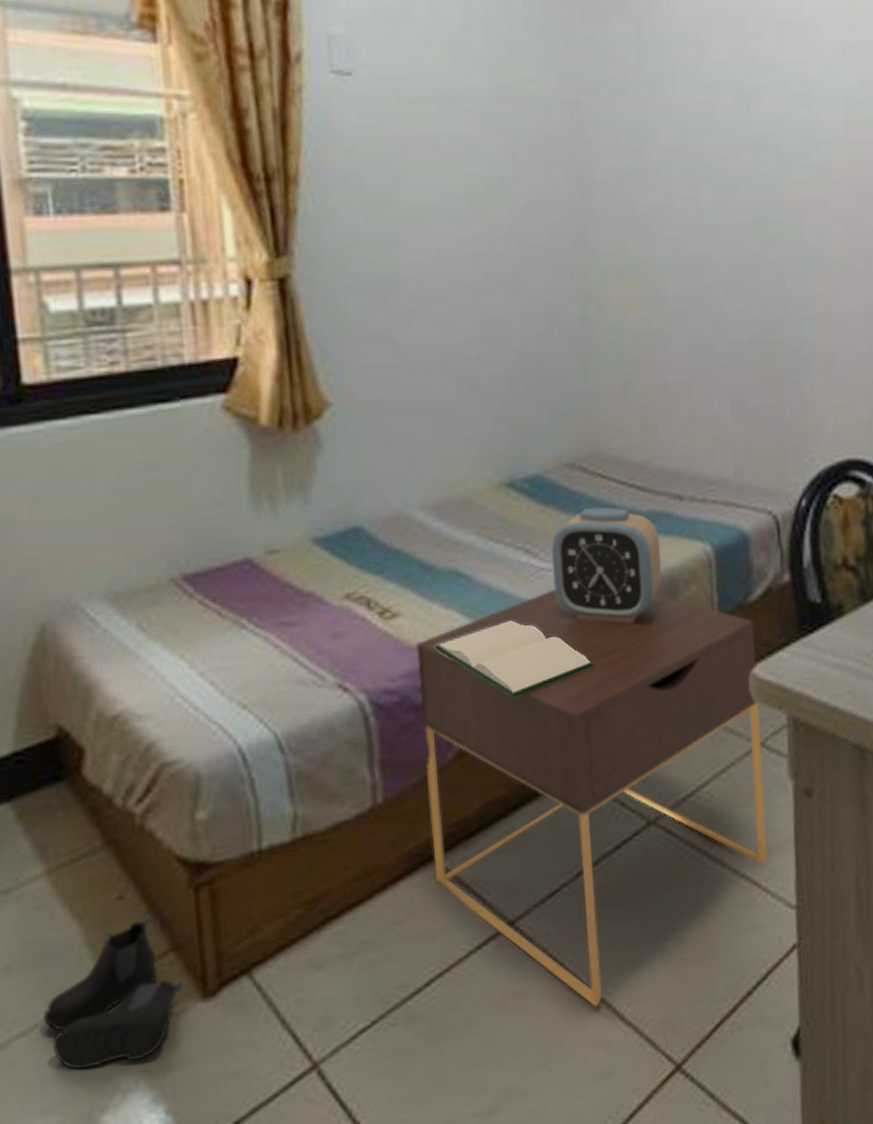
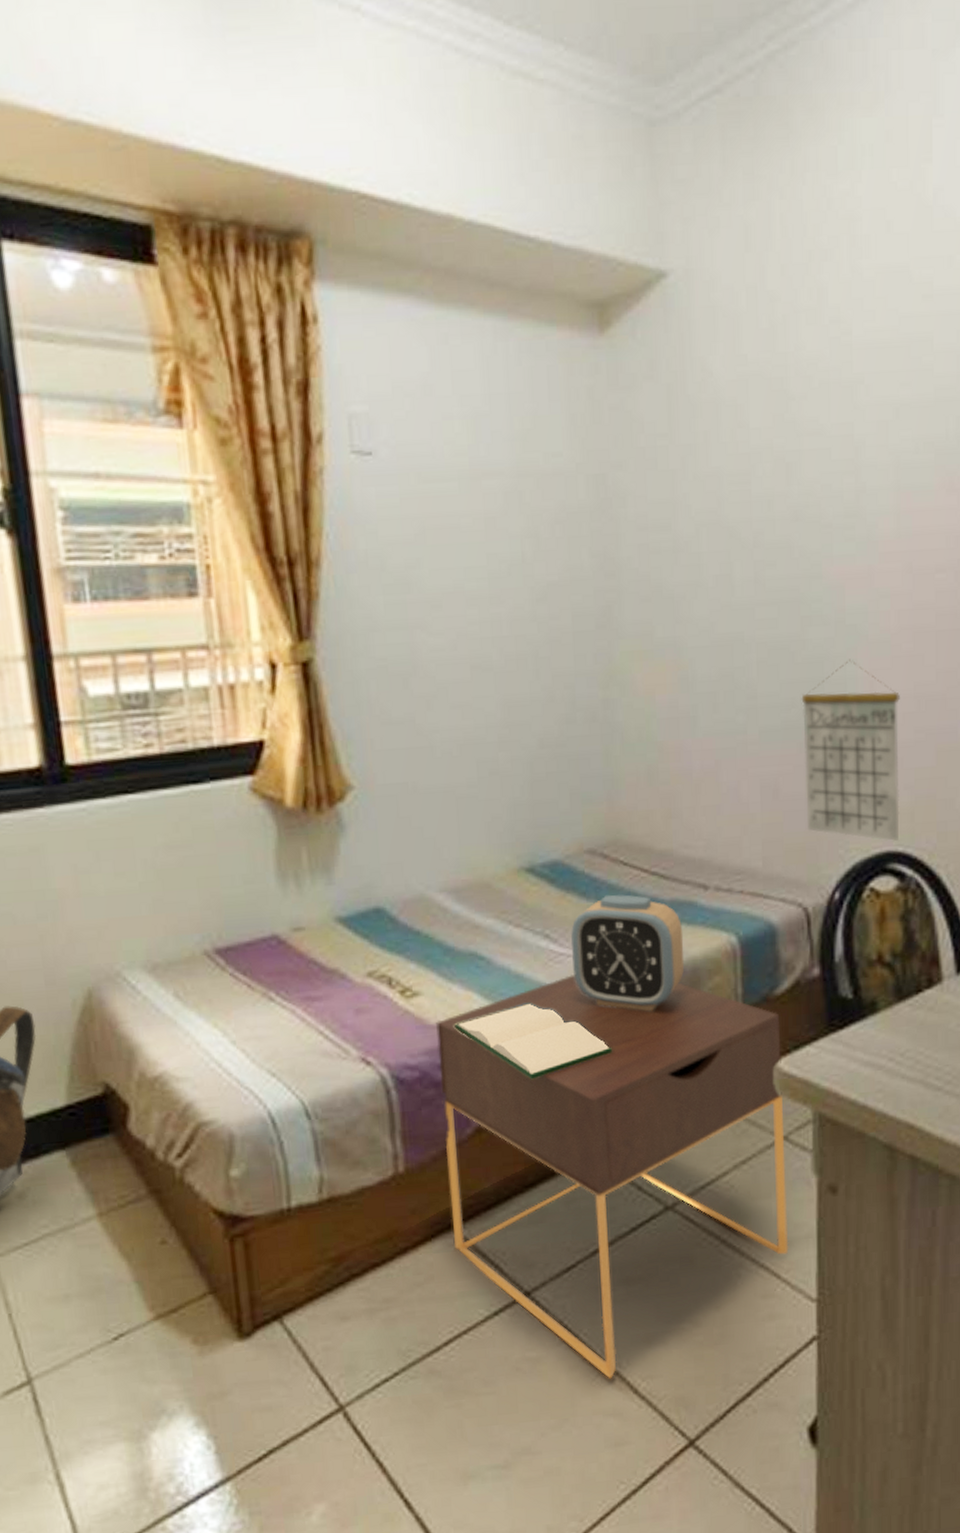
boots: present [43,915,183,1070] -> none [98,1260,221,1392]
calendar: none [765,278,858,449] -> present [801,659,900,841]

